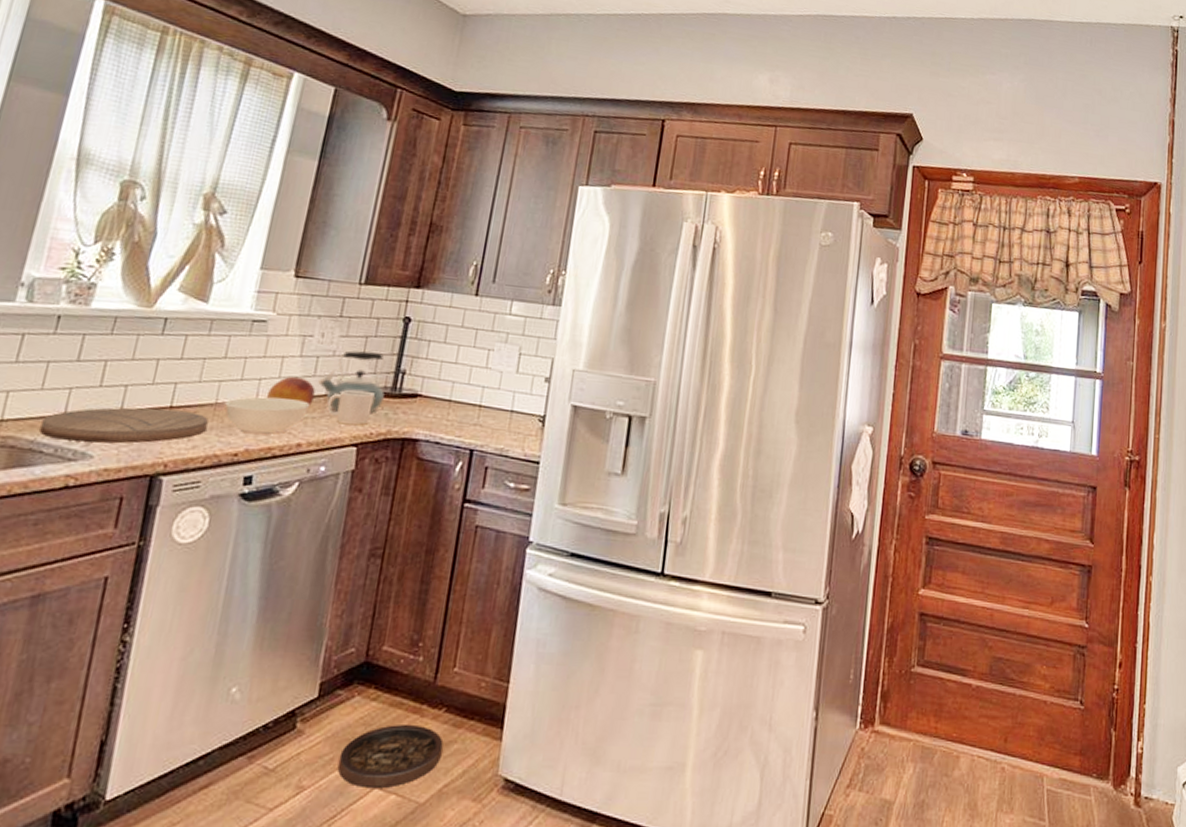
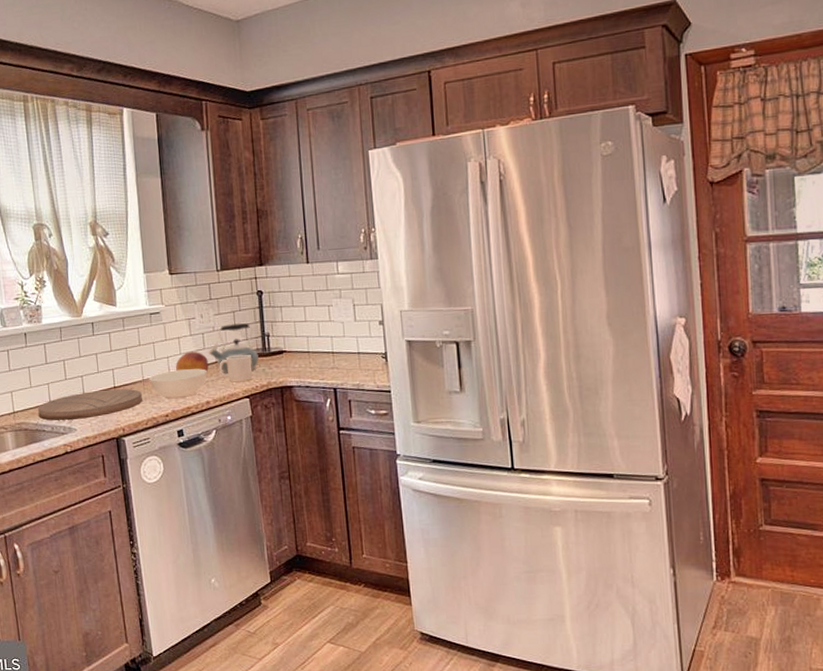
pet bowl: present [337,724,443,788] -> none [296,597,369,642]

